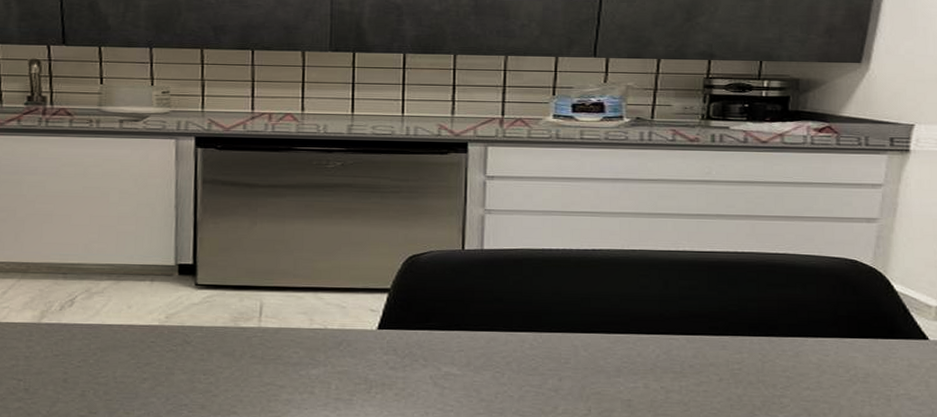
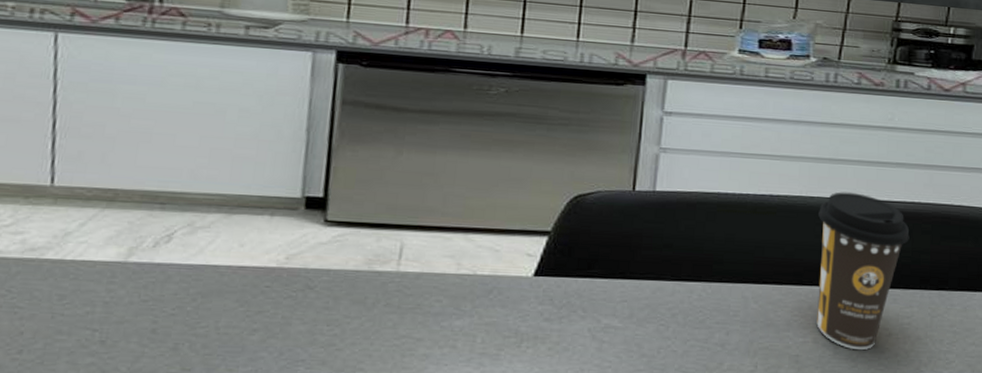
coffee cup: none [641,244,735,395] -> present [816,192,910,351]

